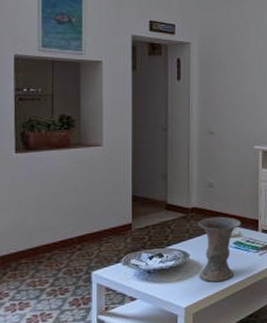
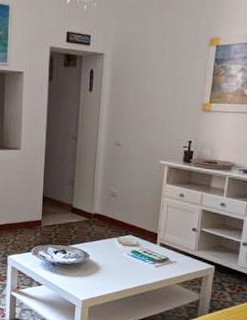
vase: present [198,216,241,283] -> none [96,224,140,285]

